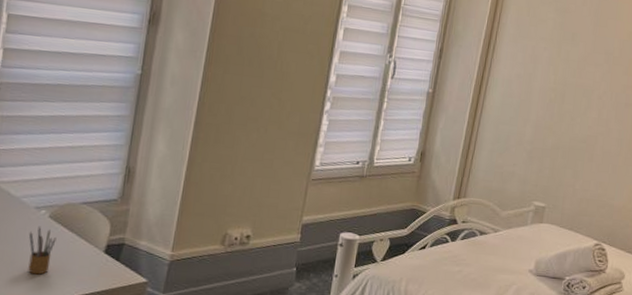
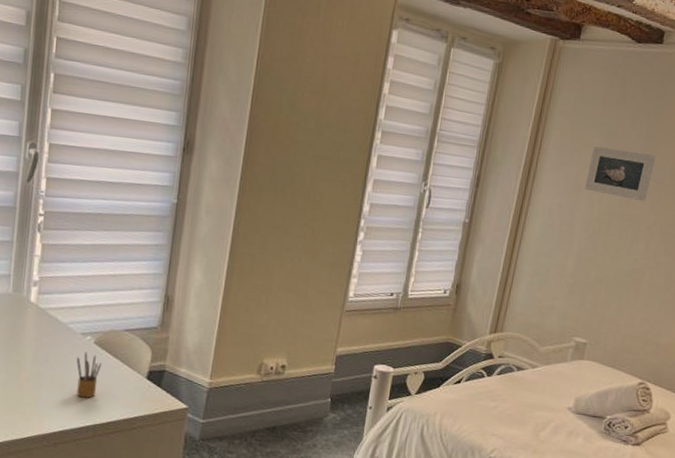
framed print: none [540,21,605,73] -> present [584,146,655,202]

